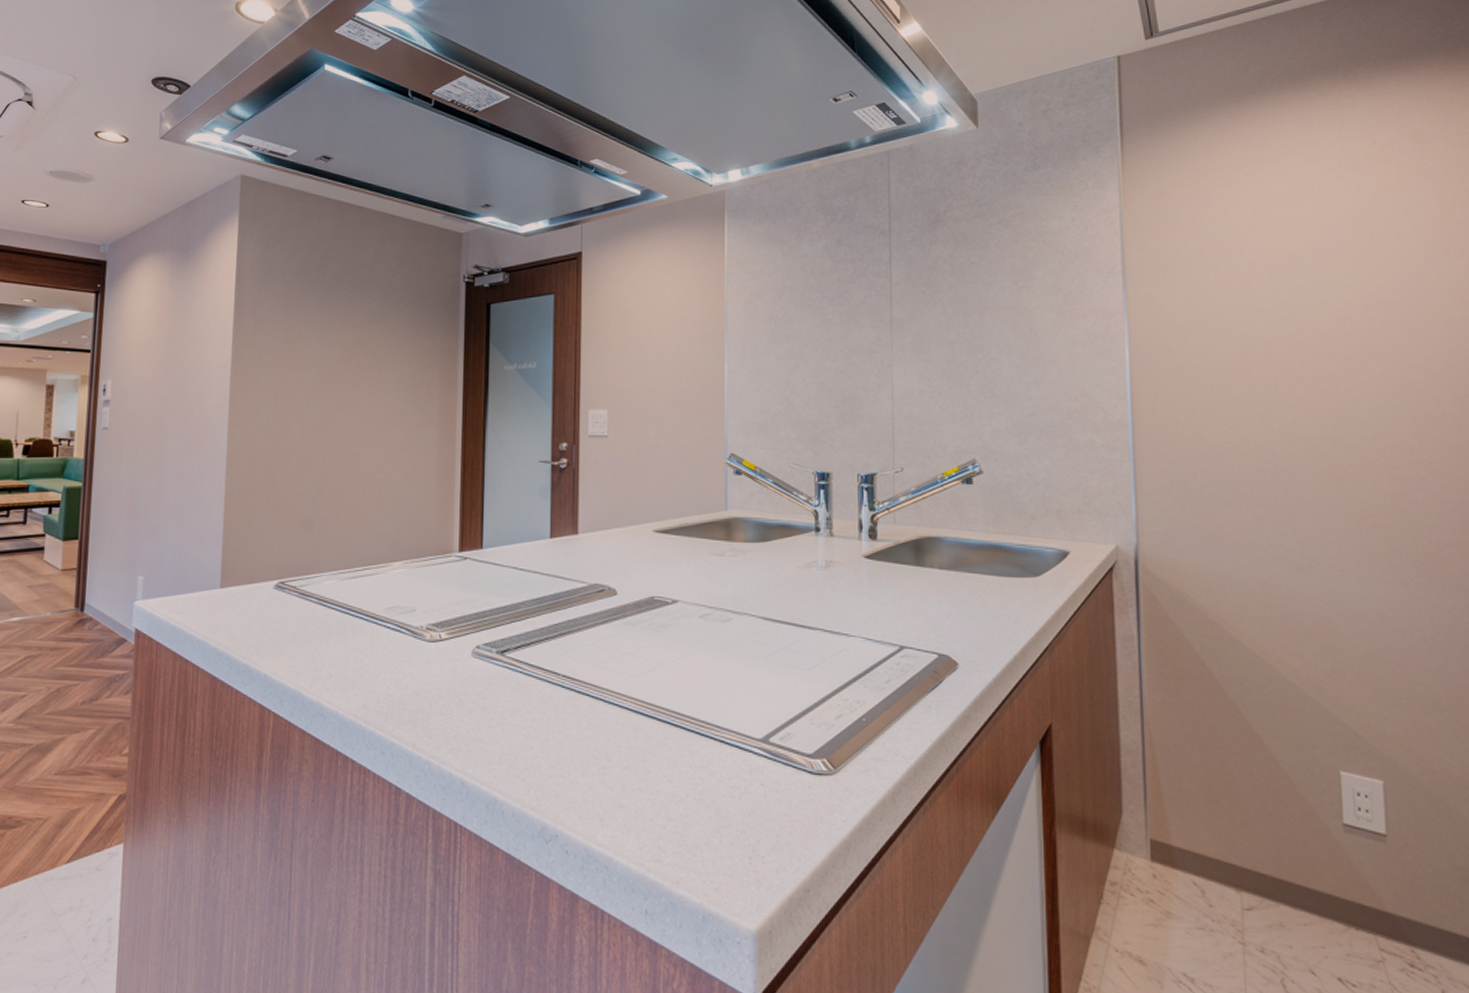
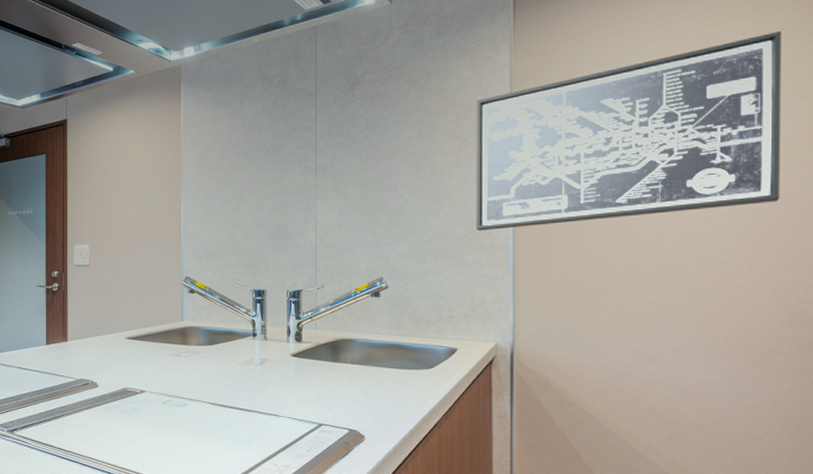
wall art: none [1081,178,1441,405] -> present [476,30,781,231]

